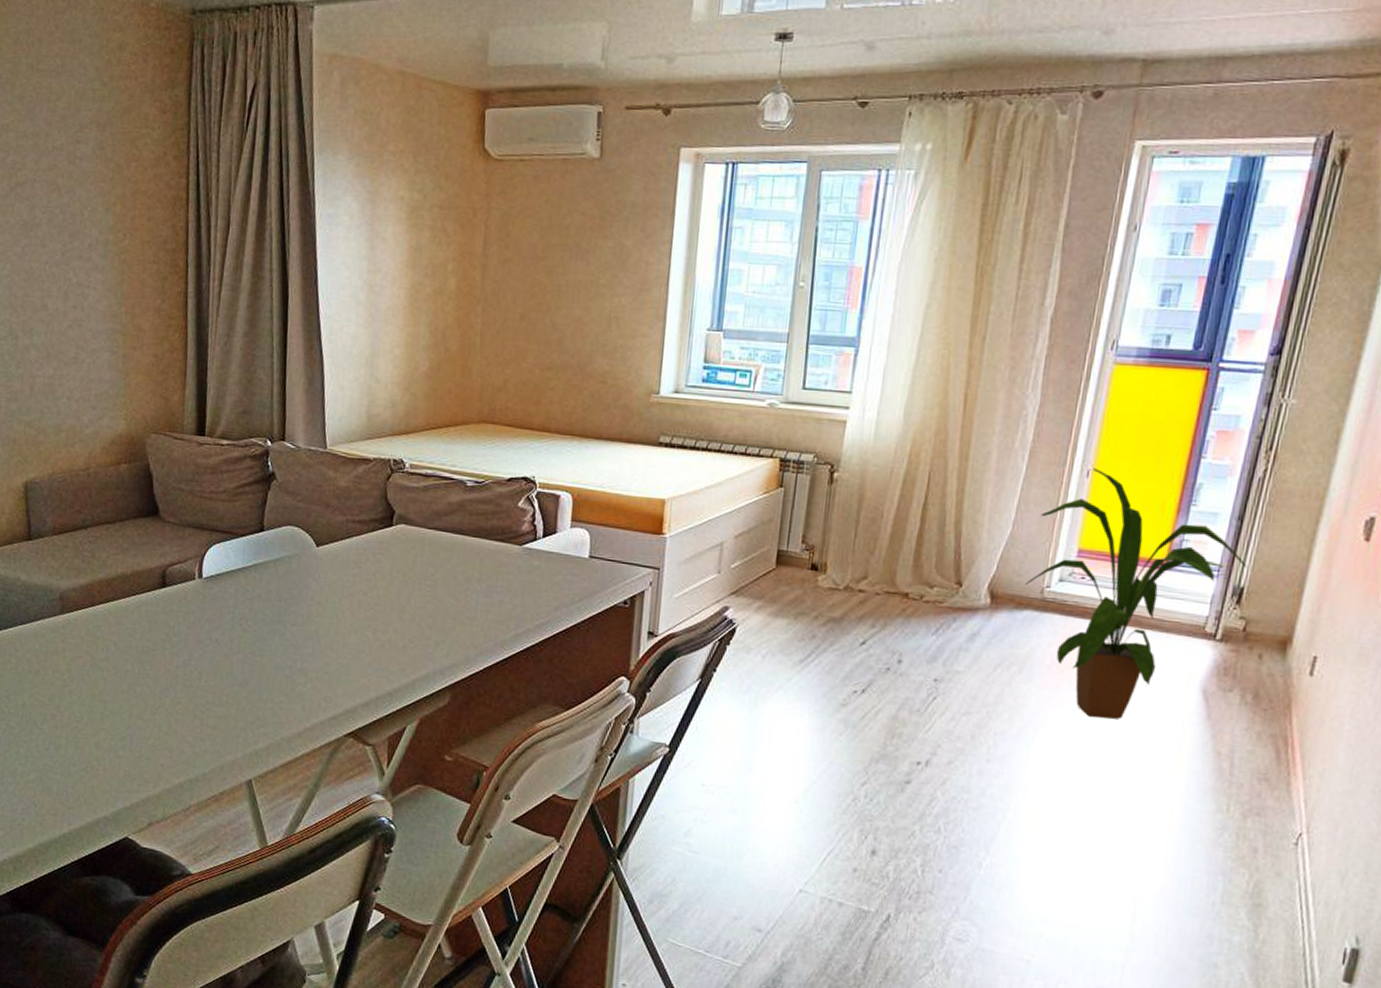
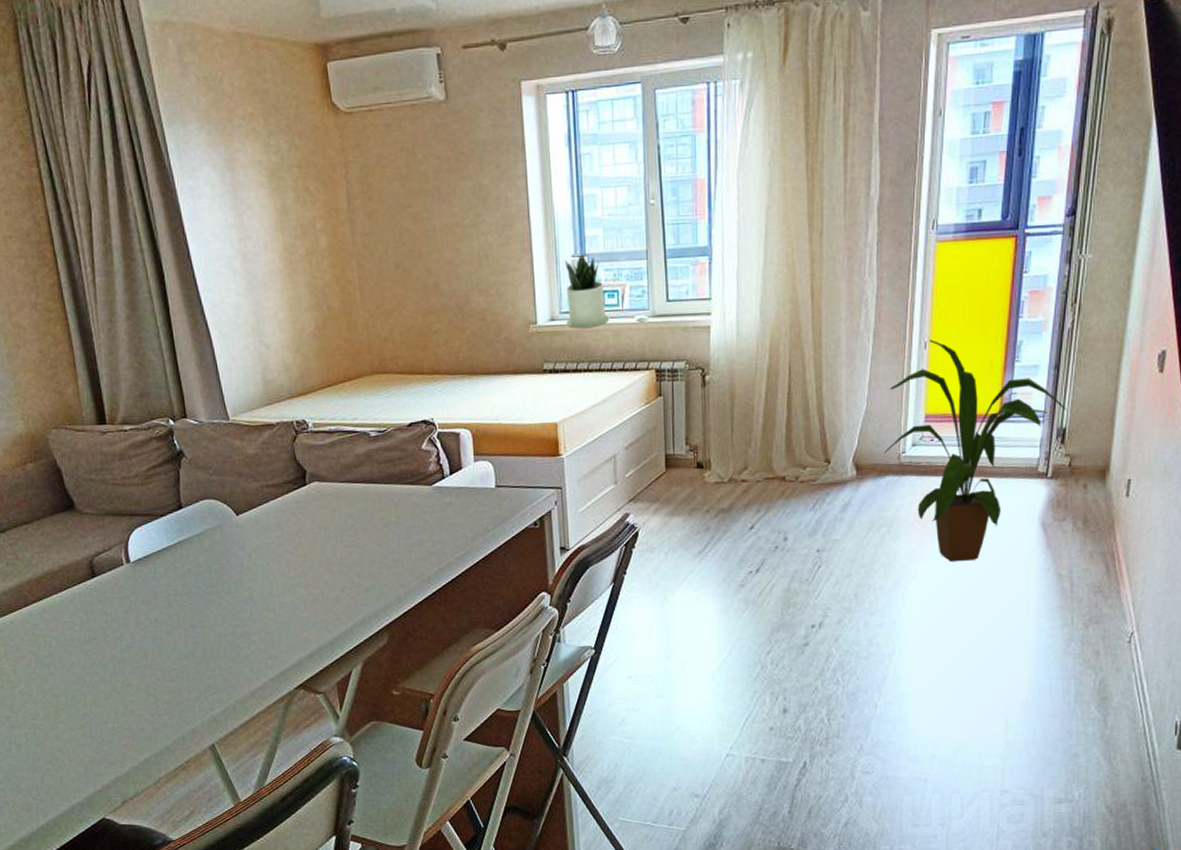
planter: none [690,329,739,407] -> present [564,254,610,329]

